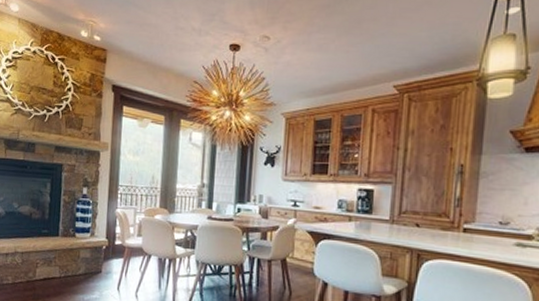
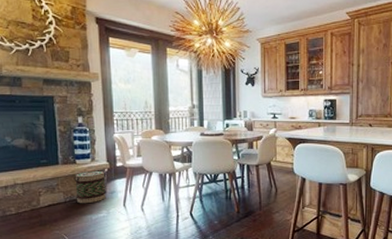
basket: none [71,247,104,283] -> present [73,171,107,204]

